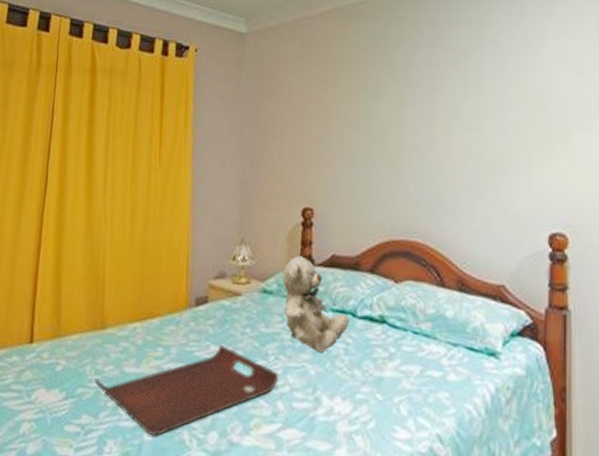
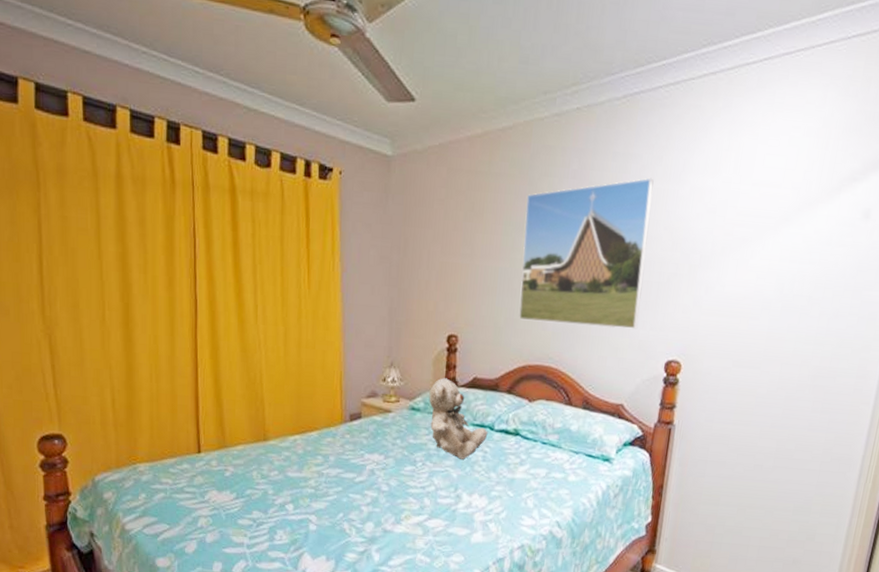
serving tray: present [94,344,279,436] -> none [262,453,426,526]
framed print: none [378,42,513,199] -> present [518,177,654,329]

